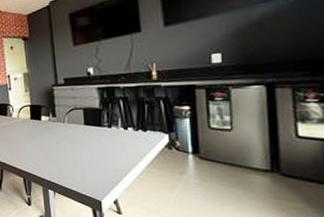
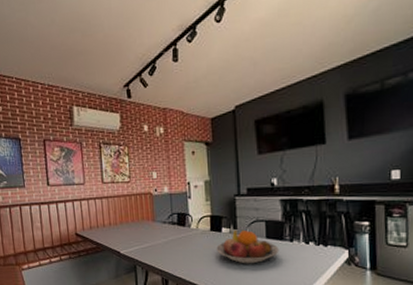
fruit bowl: none [37,117,98,150] -> present [216,229,279,264]

